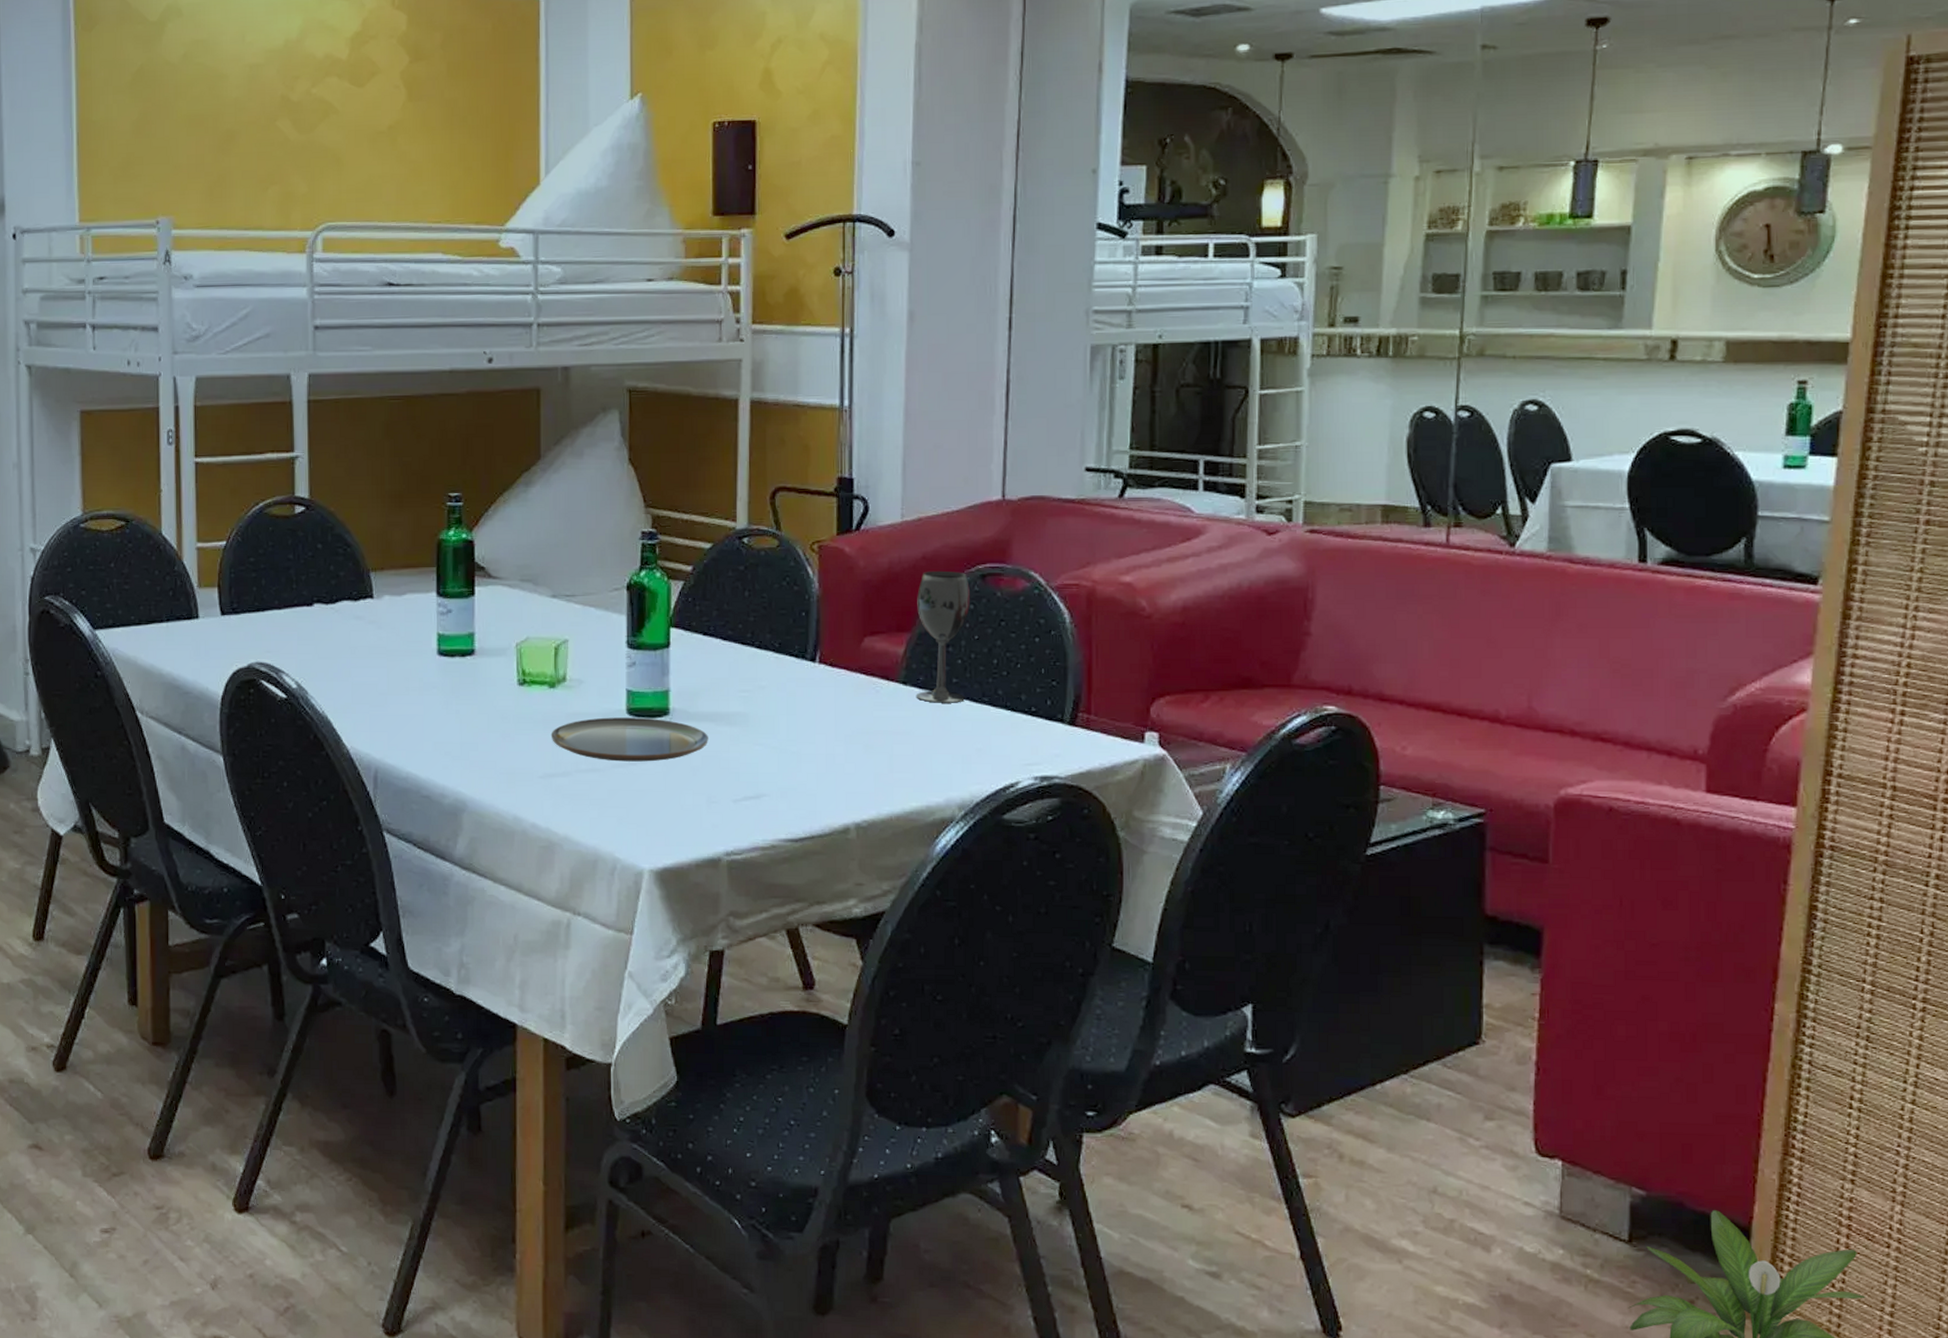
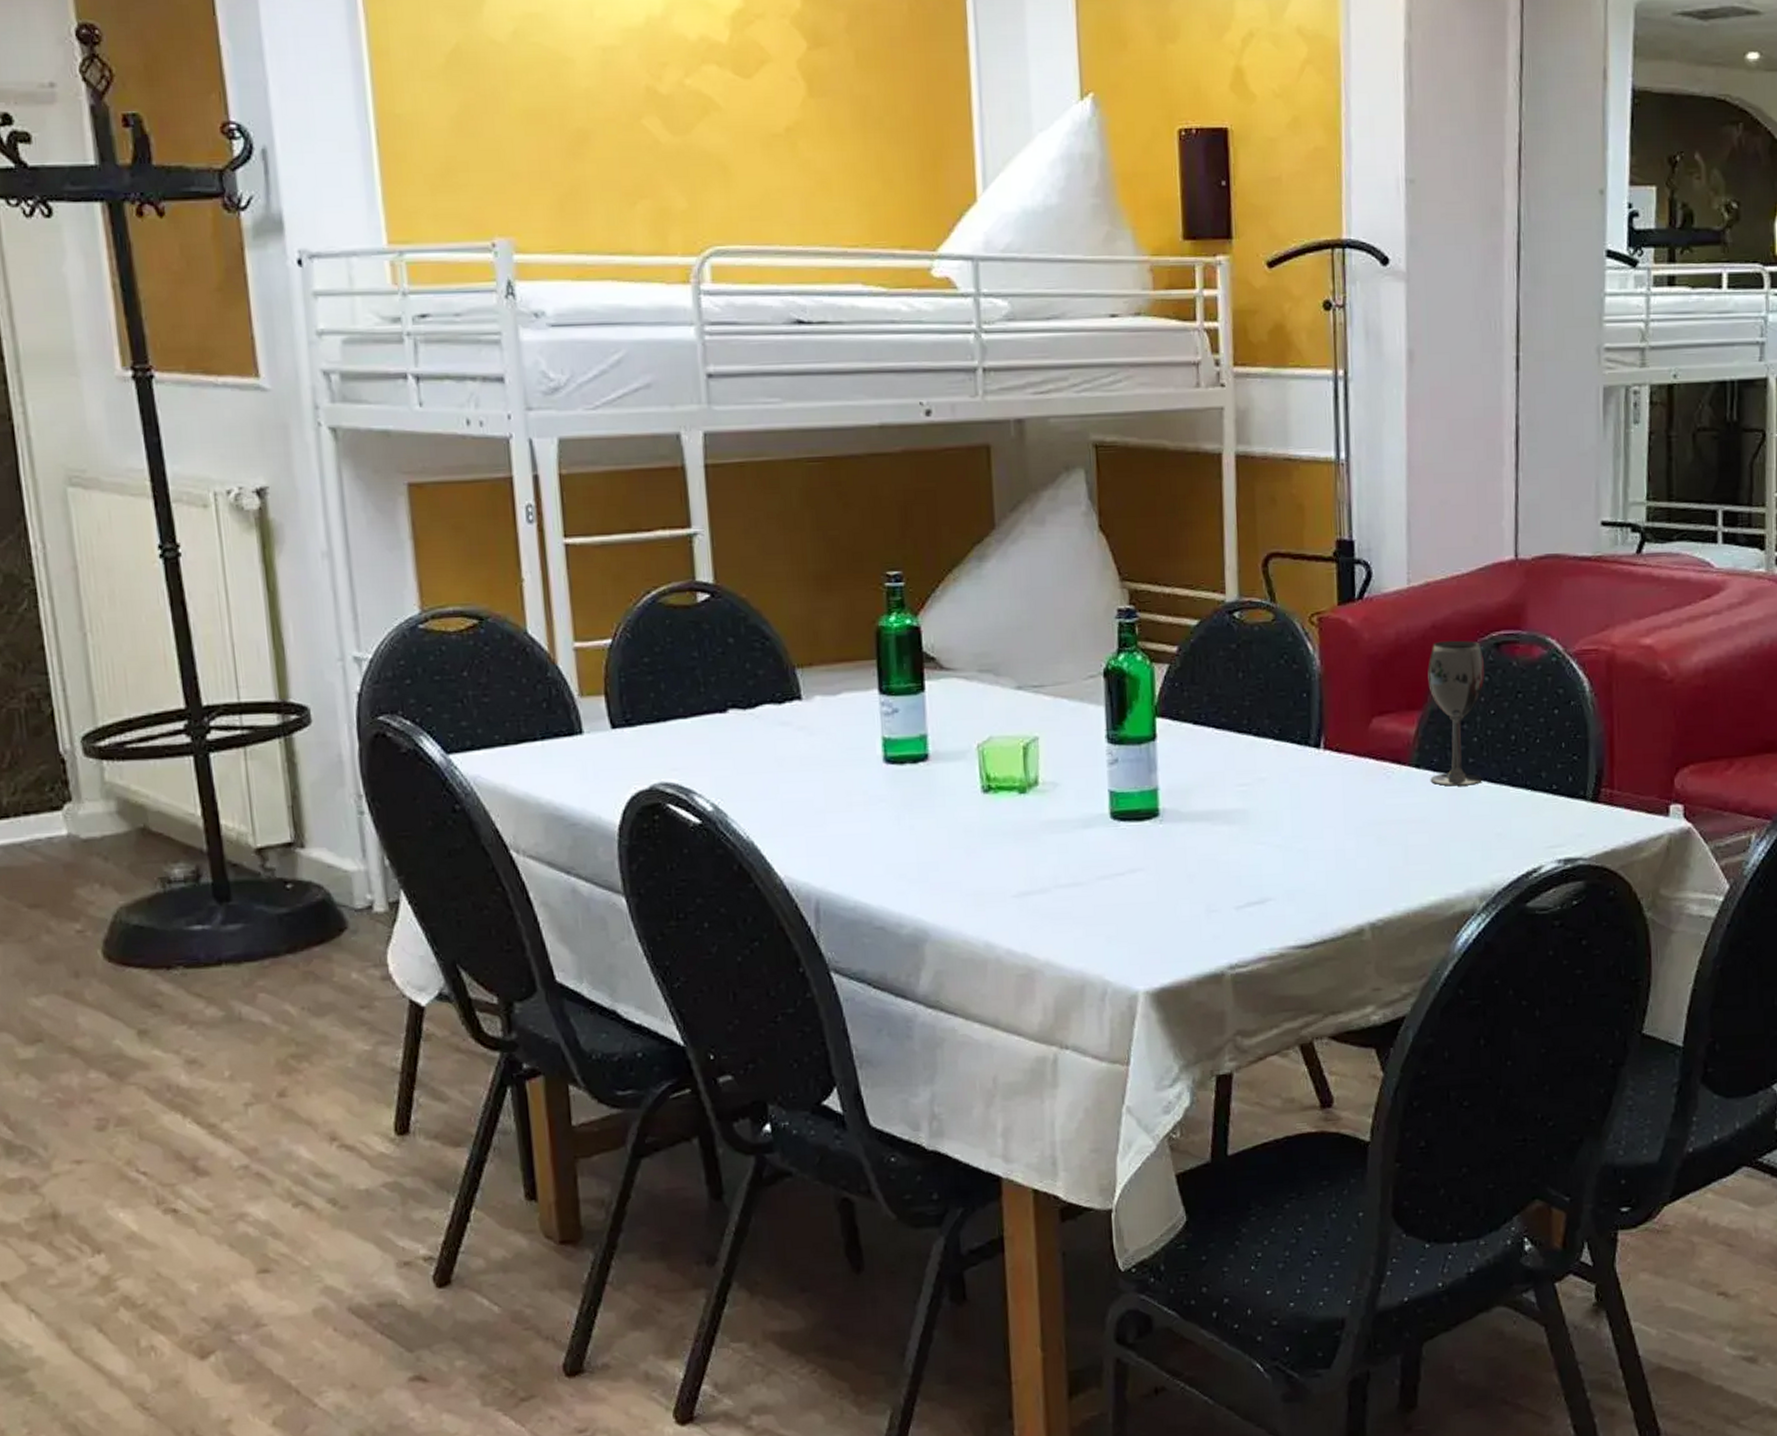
plate: present [551,717,708,762] -> none [1023,821,1205,873]

